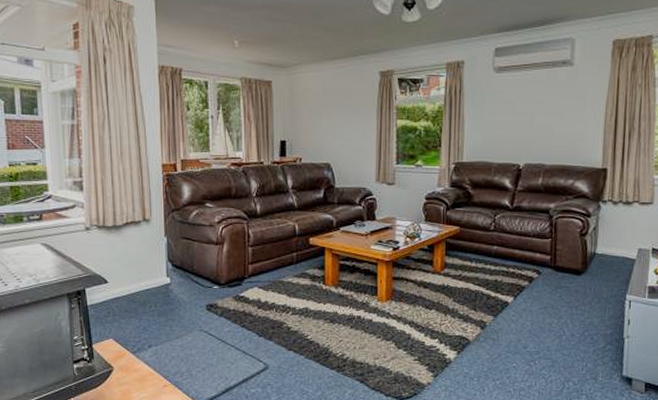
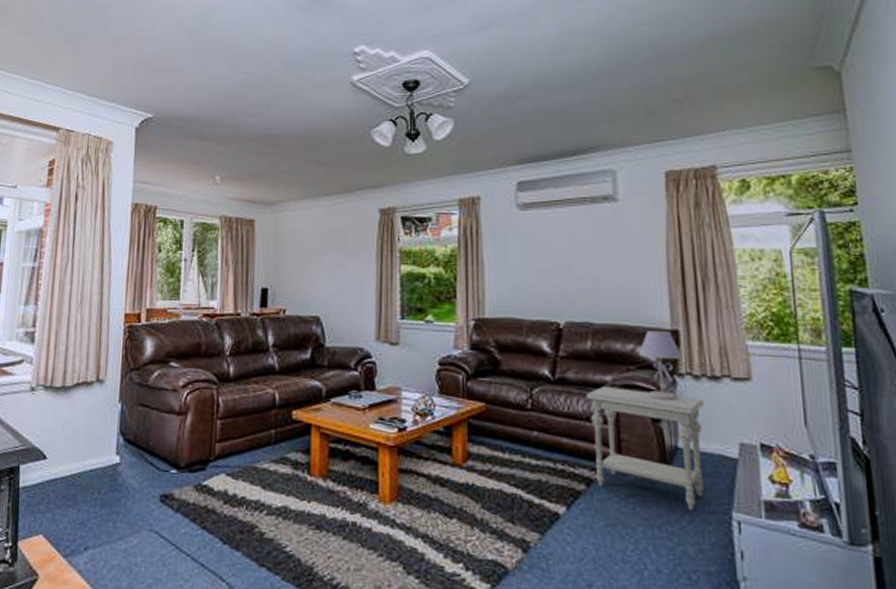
side table: none [534,211,619,295] -> present [585,385,705,511]
table lamp: none [575,168,608,220] -> present [638,329,683,400]

